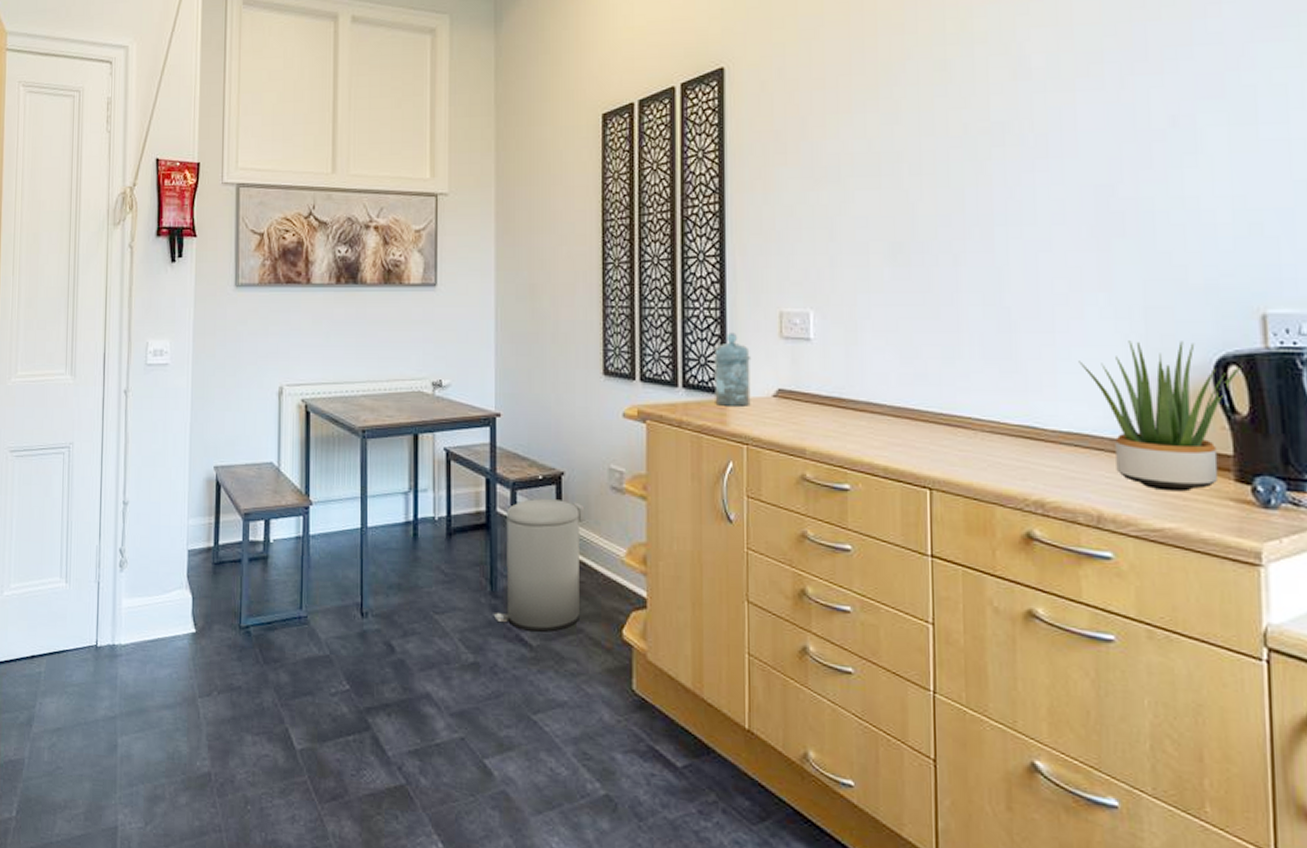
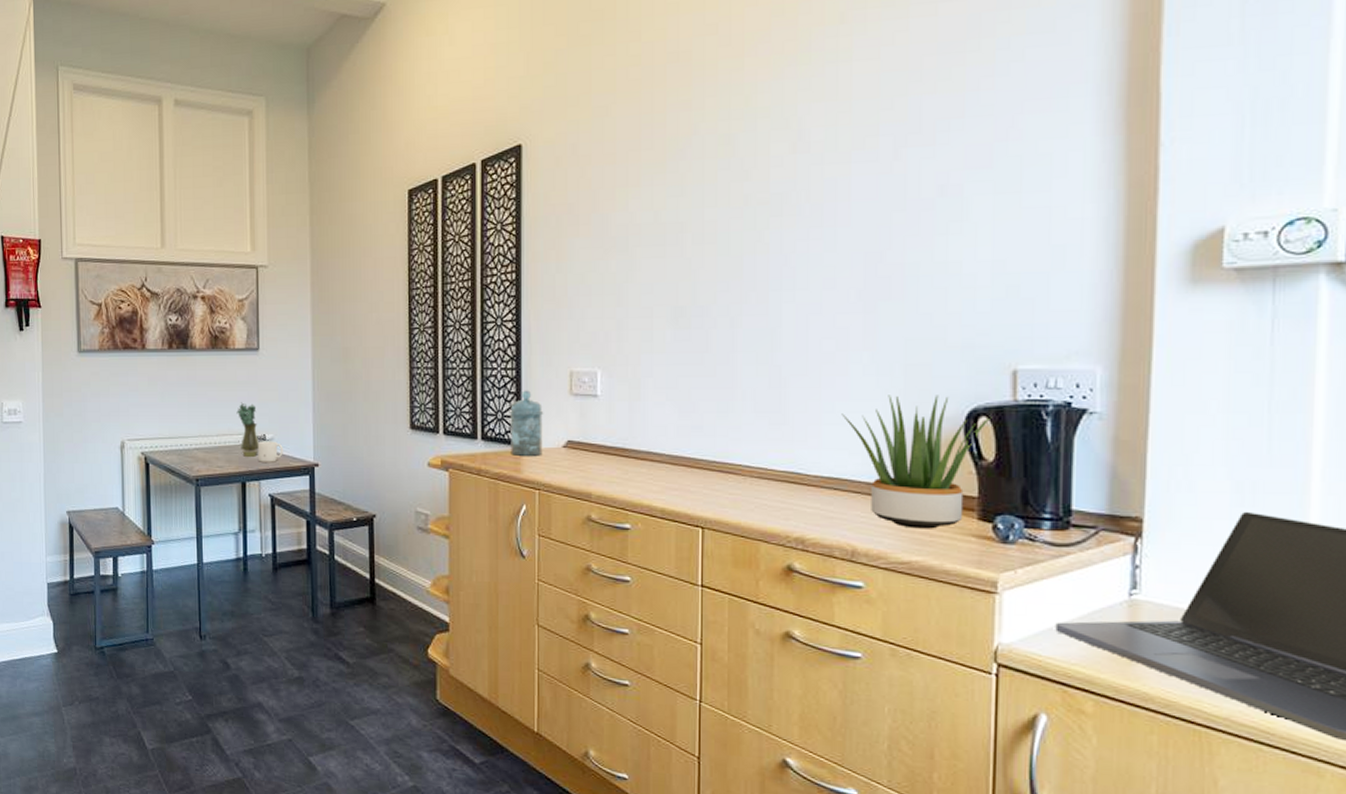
vase: none [410,343,434,407] -> present [236,402,259,458]
mug: none [432,387,461,412] -> present [257,441,283,462]
pedal bin: present [493,498,585,632] -> none [315,537,395,652]

